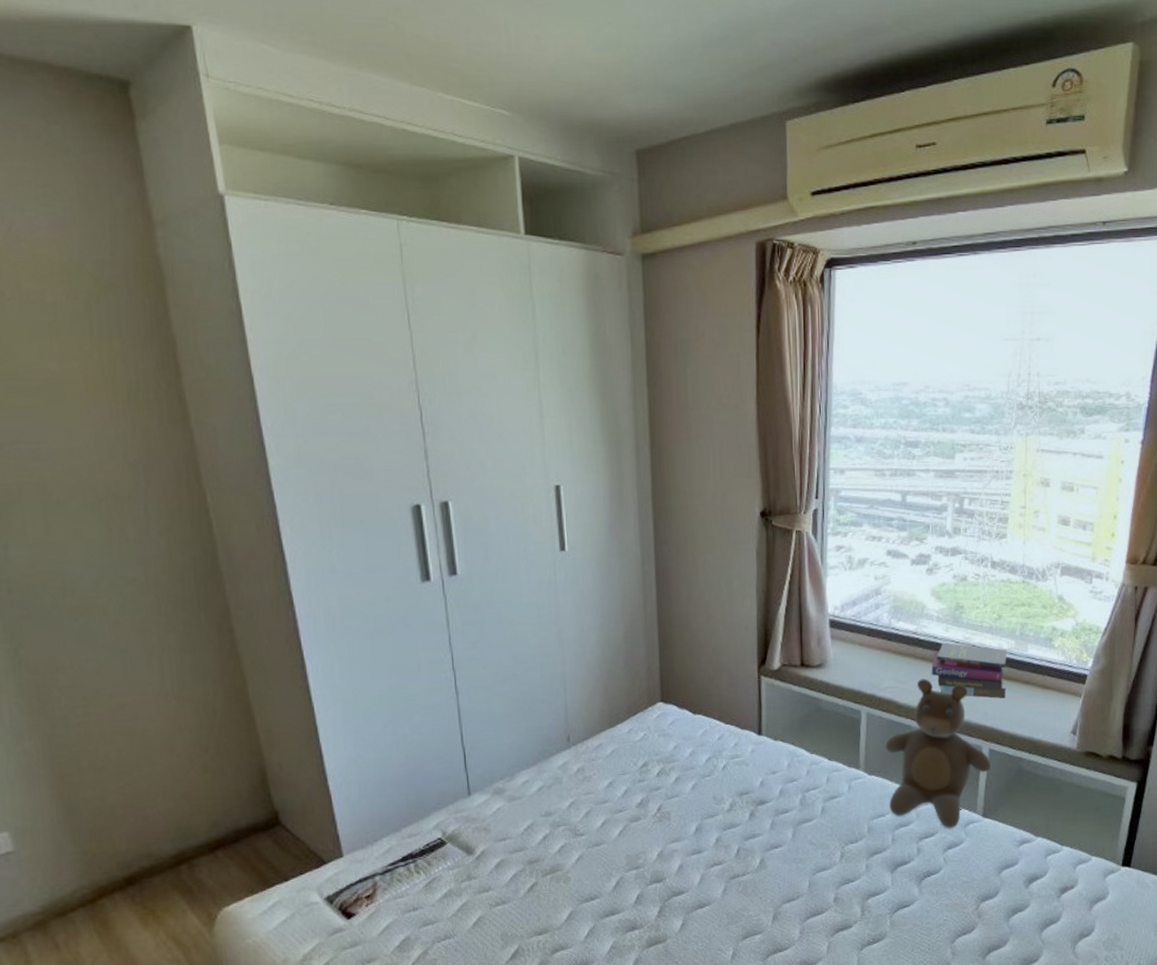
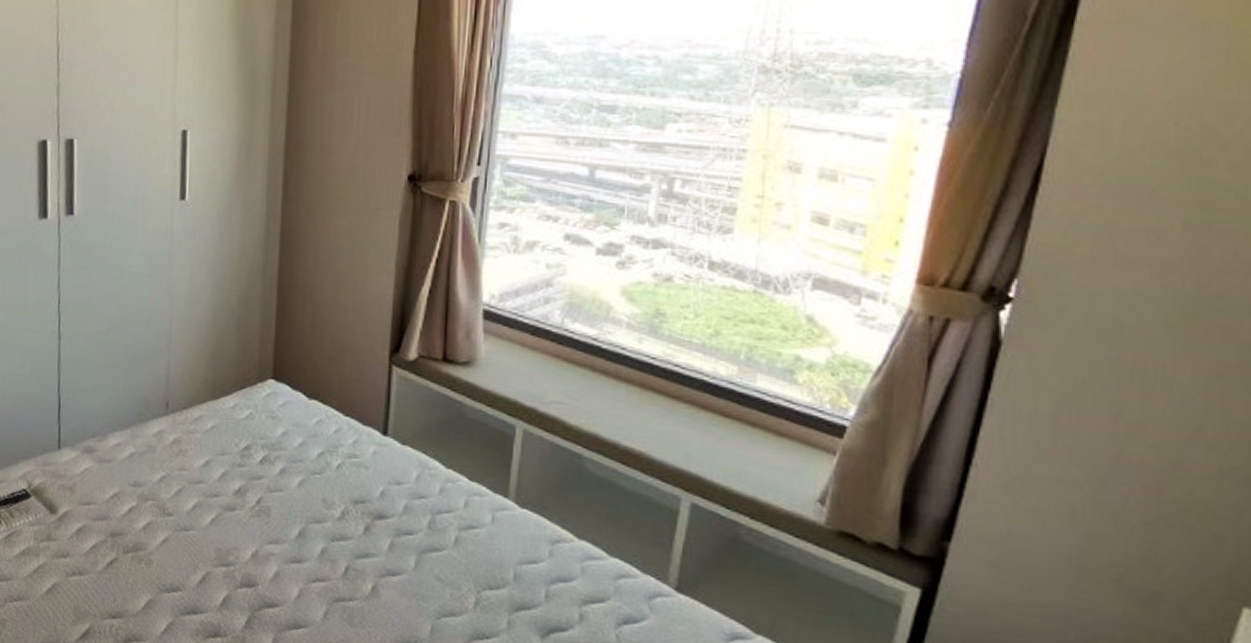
teddy bear: present [885,678,992,828] -> none [545,397,694,597]
books: present [931,642,1007,698] -> none [614,356,725,439]

